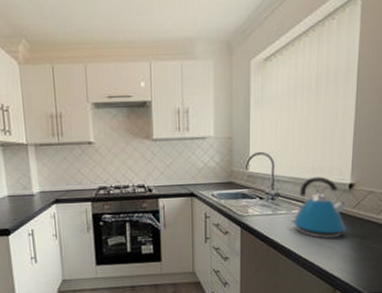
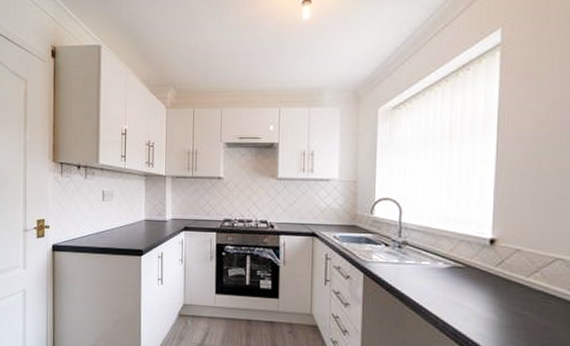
kettle: present [290,176,347,239] -> none [419,227,488,298]

